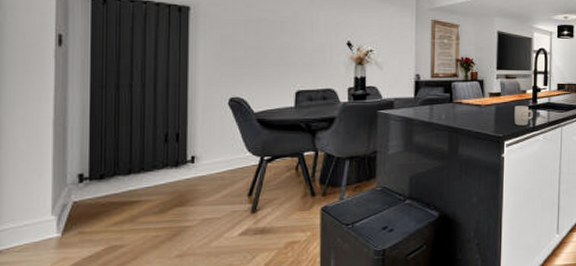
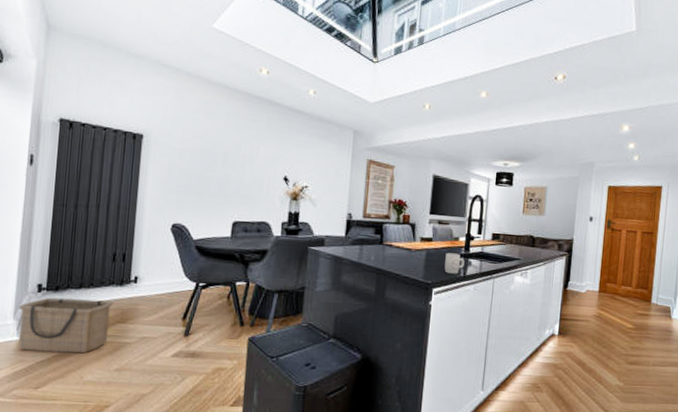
basket: none [57,185,169,247] -> present [18,297,114,354]

